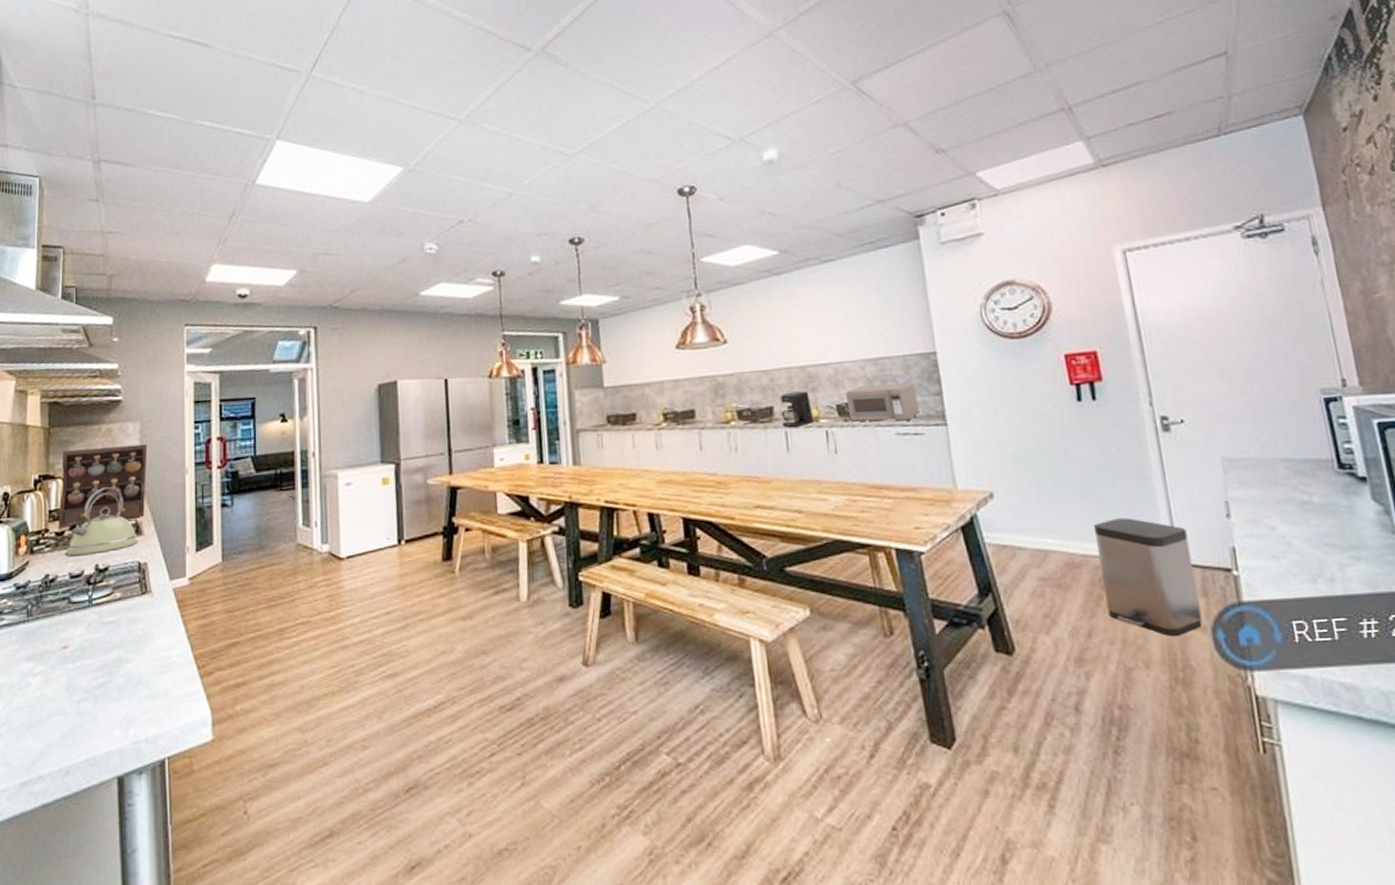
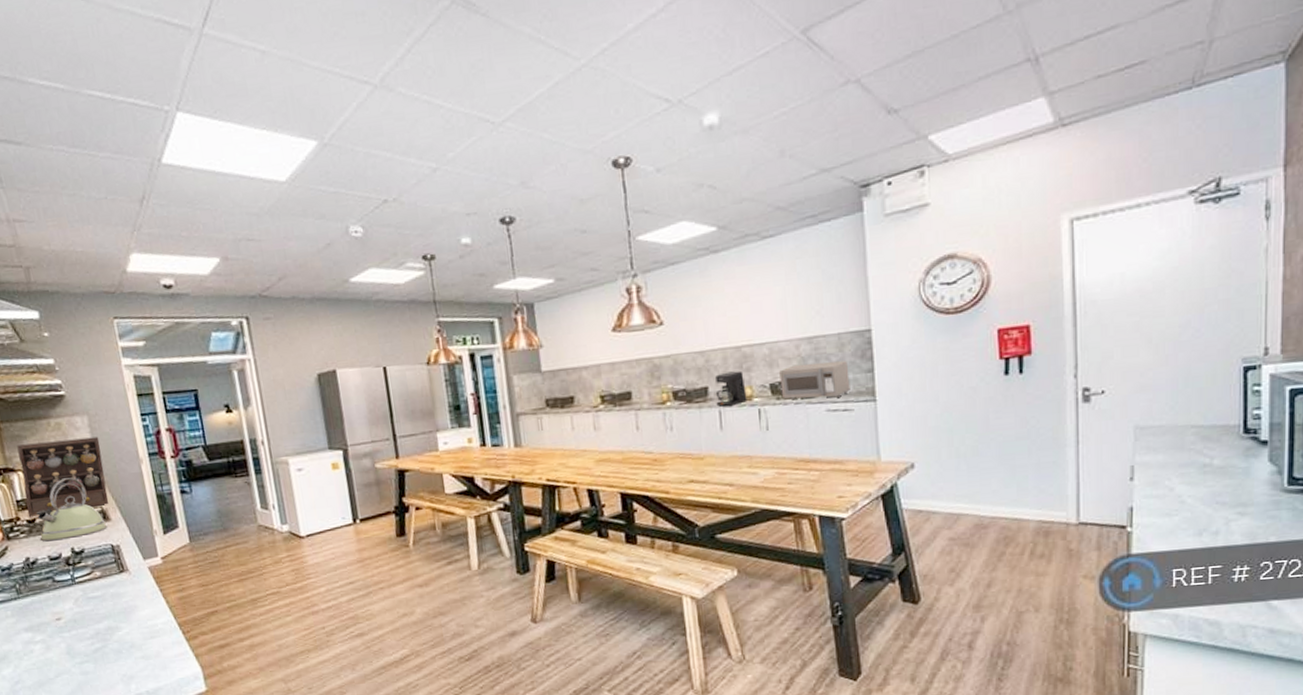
pedal bin: present [1093,517,1203,636] -> none [1004,483,1092,585]

